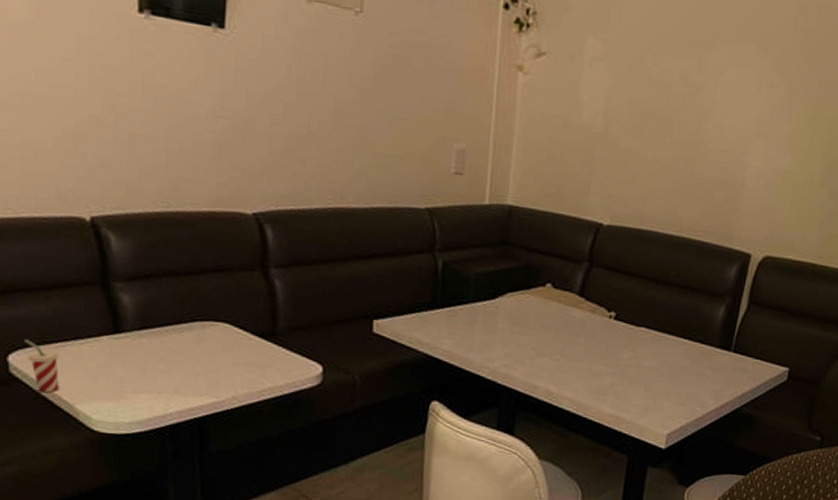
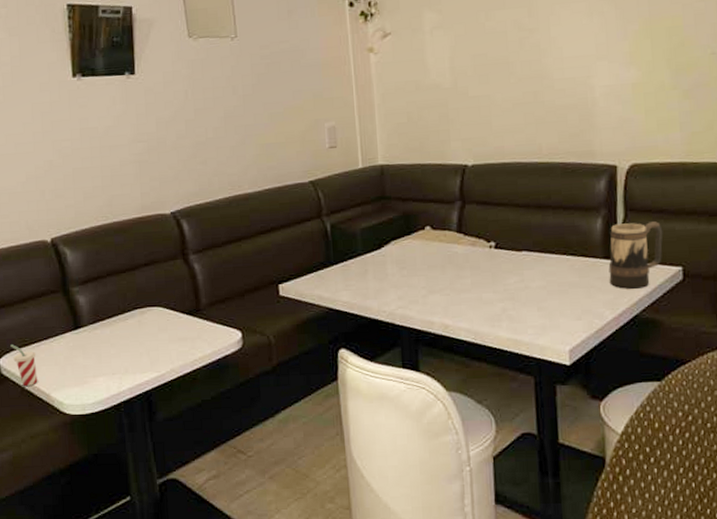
beer mug: none [719,315,780,383] -> present [608,221,663,289]

